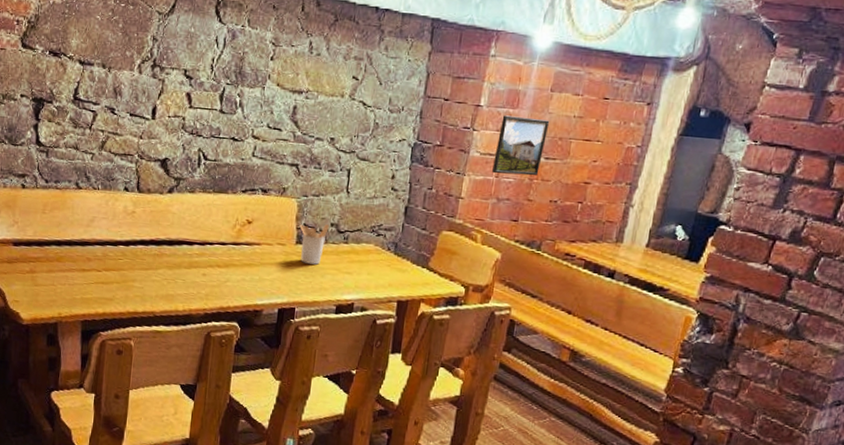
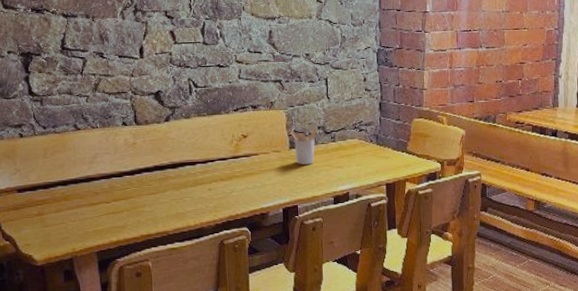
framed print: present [492,115,550,176] -> none [445,16,485,66]

